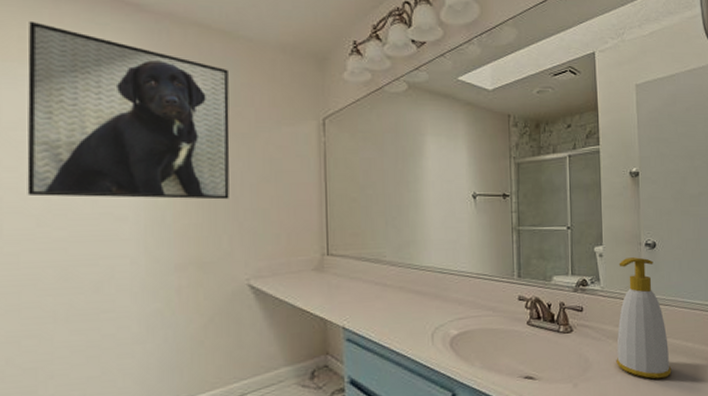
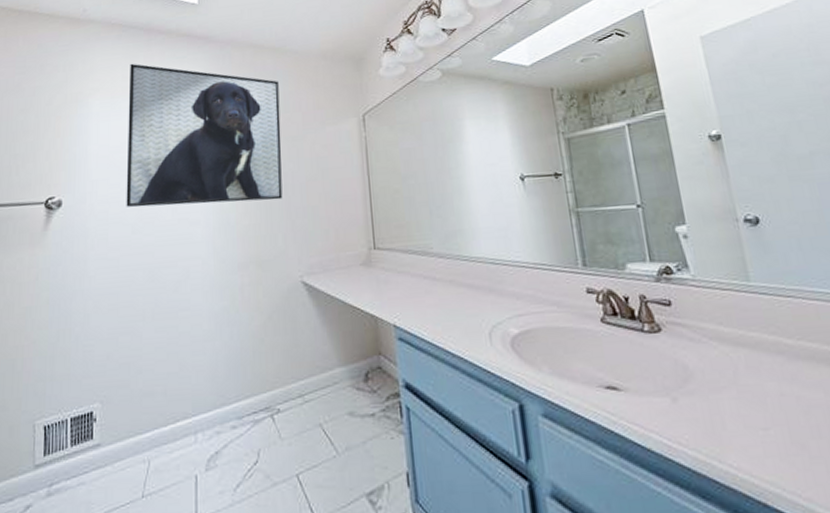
soap bottle: present [616,257,672,379] -> none [711,236,813,396]

